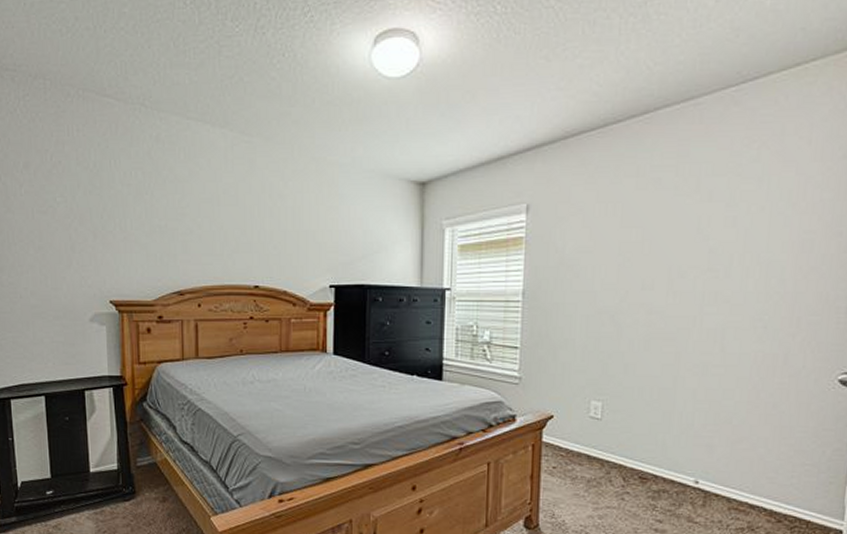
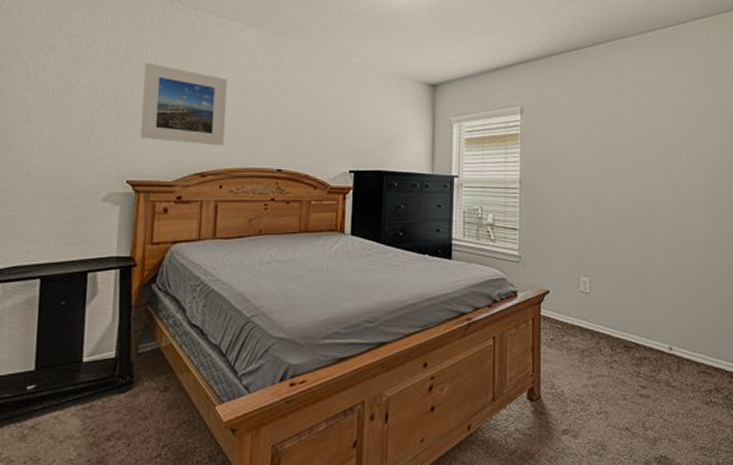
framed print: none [114,175,199,262] -> present [140,62,227,146]

